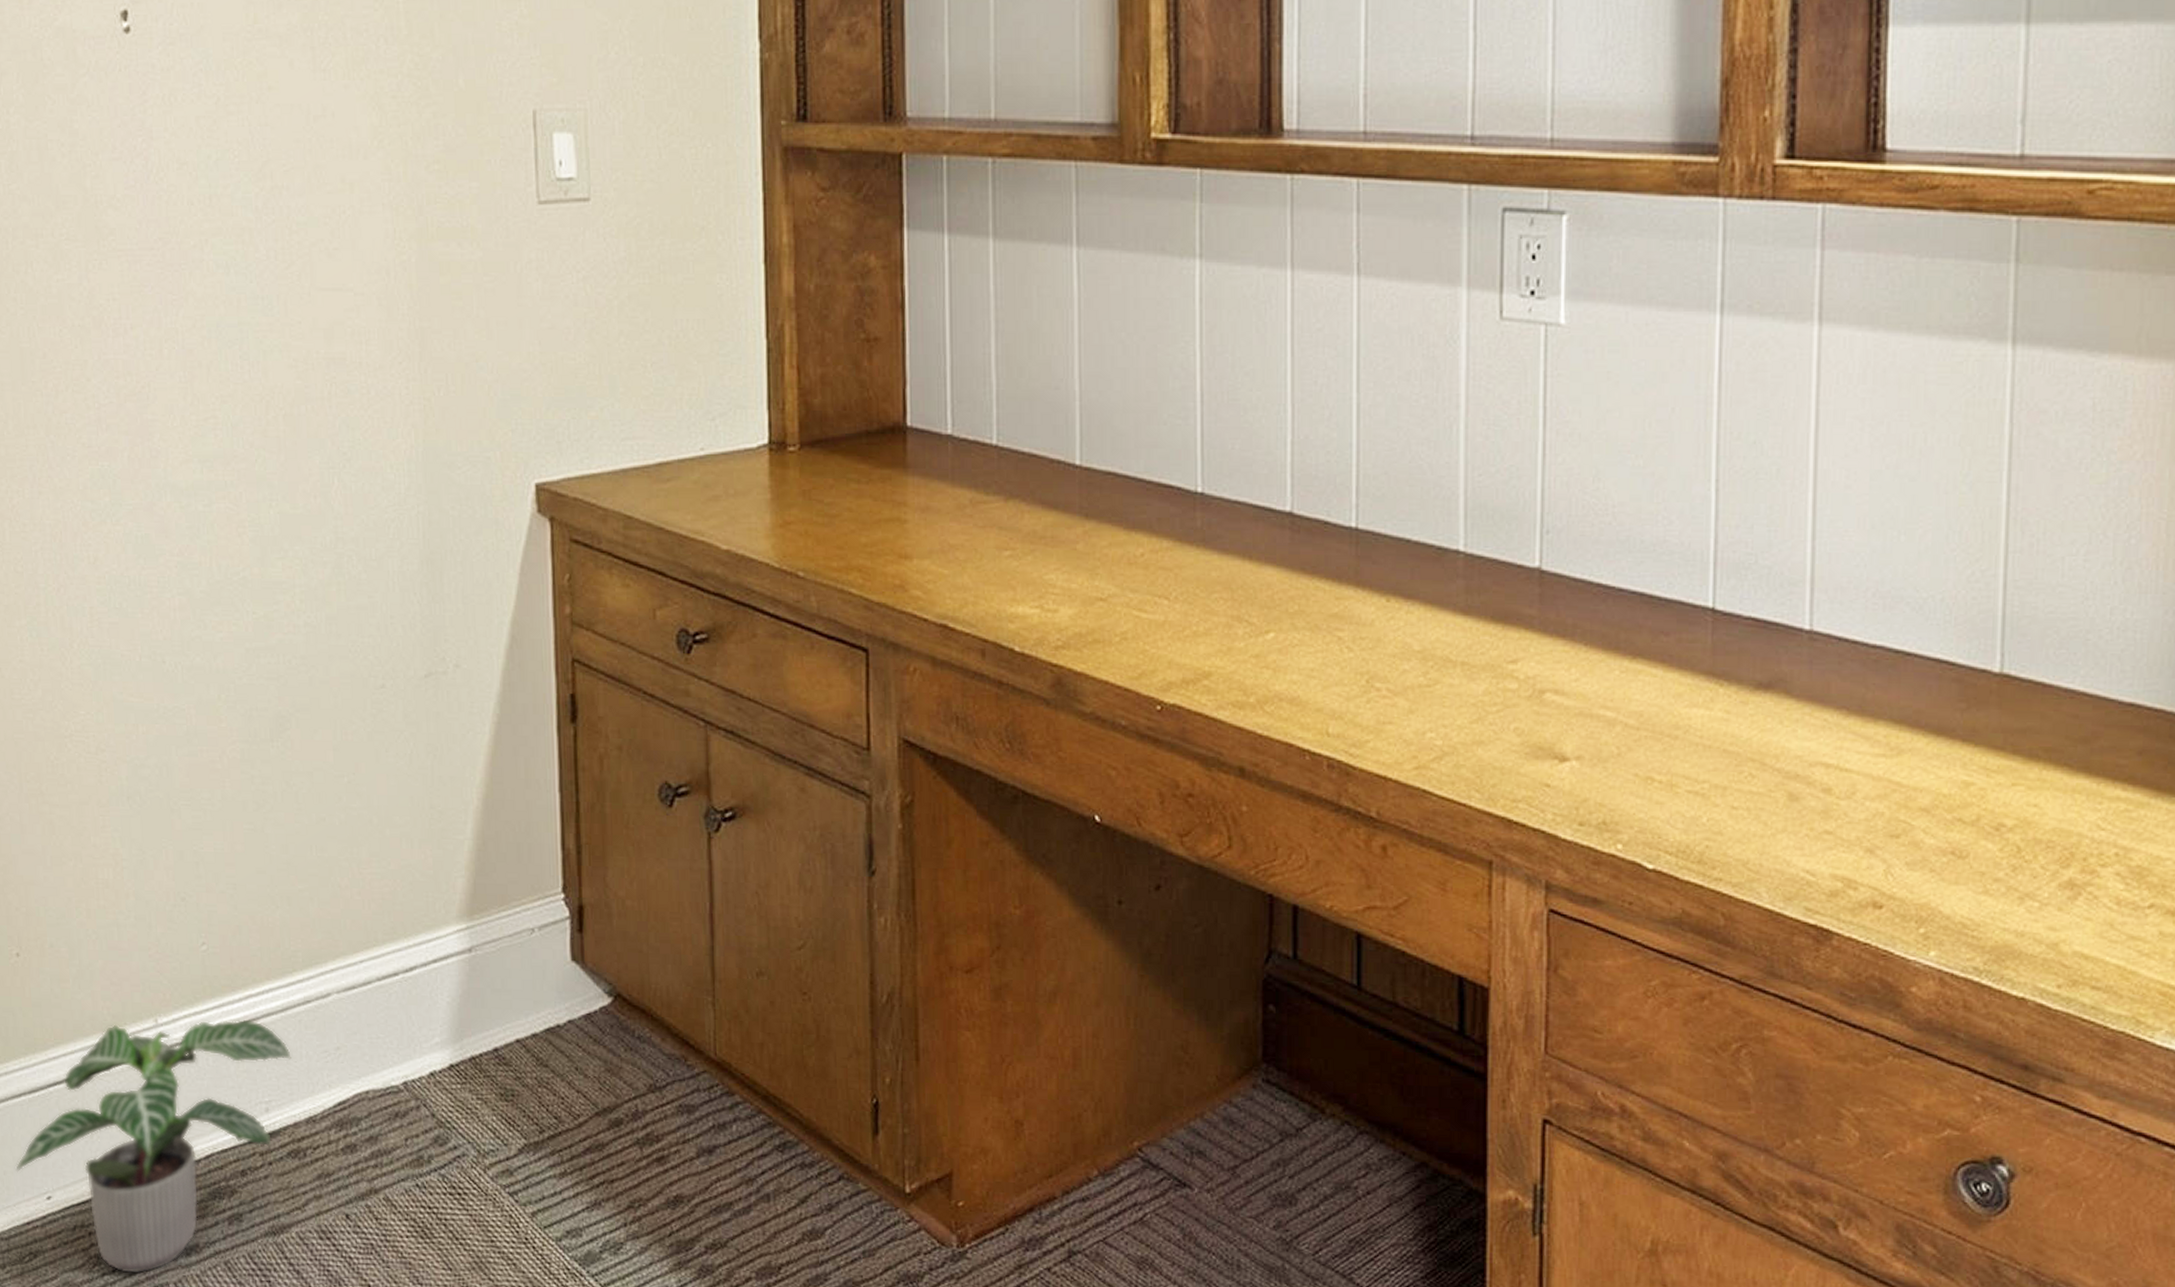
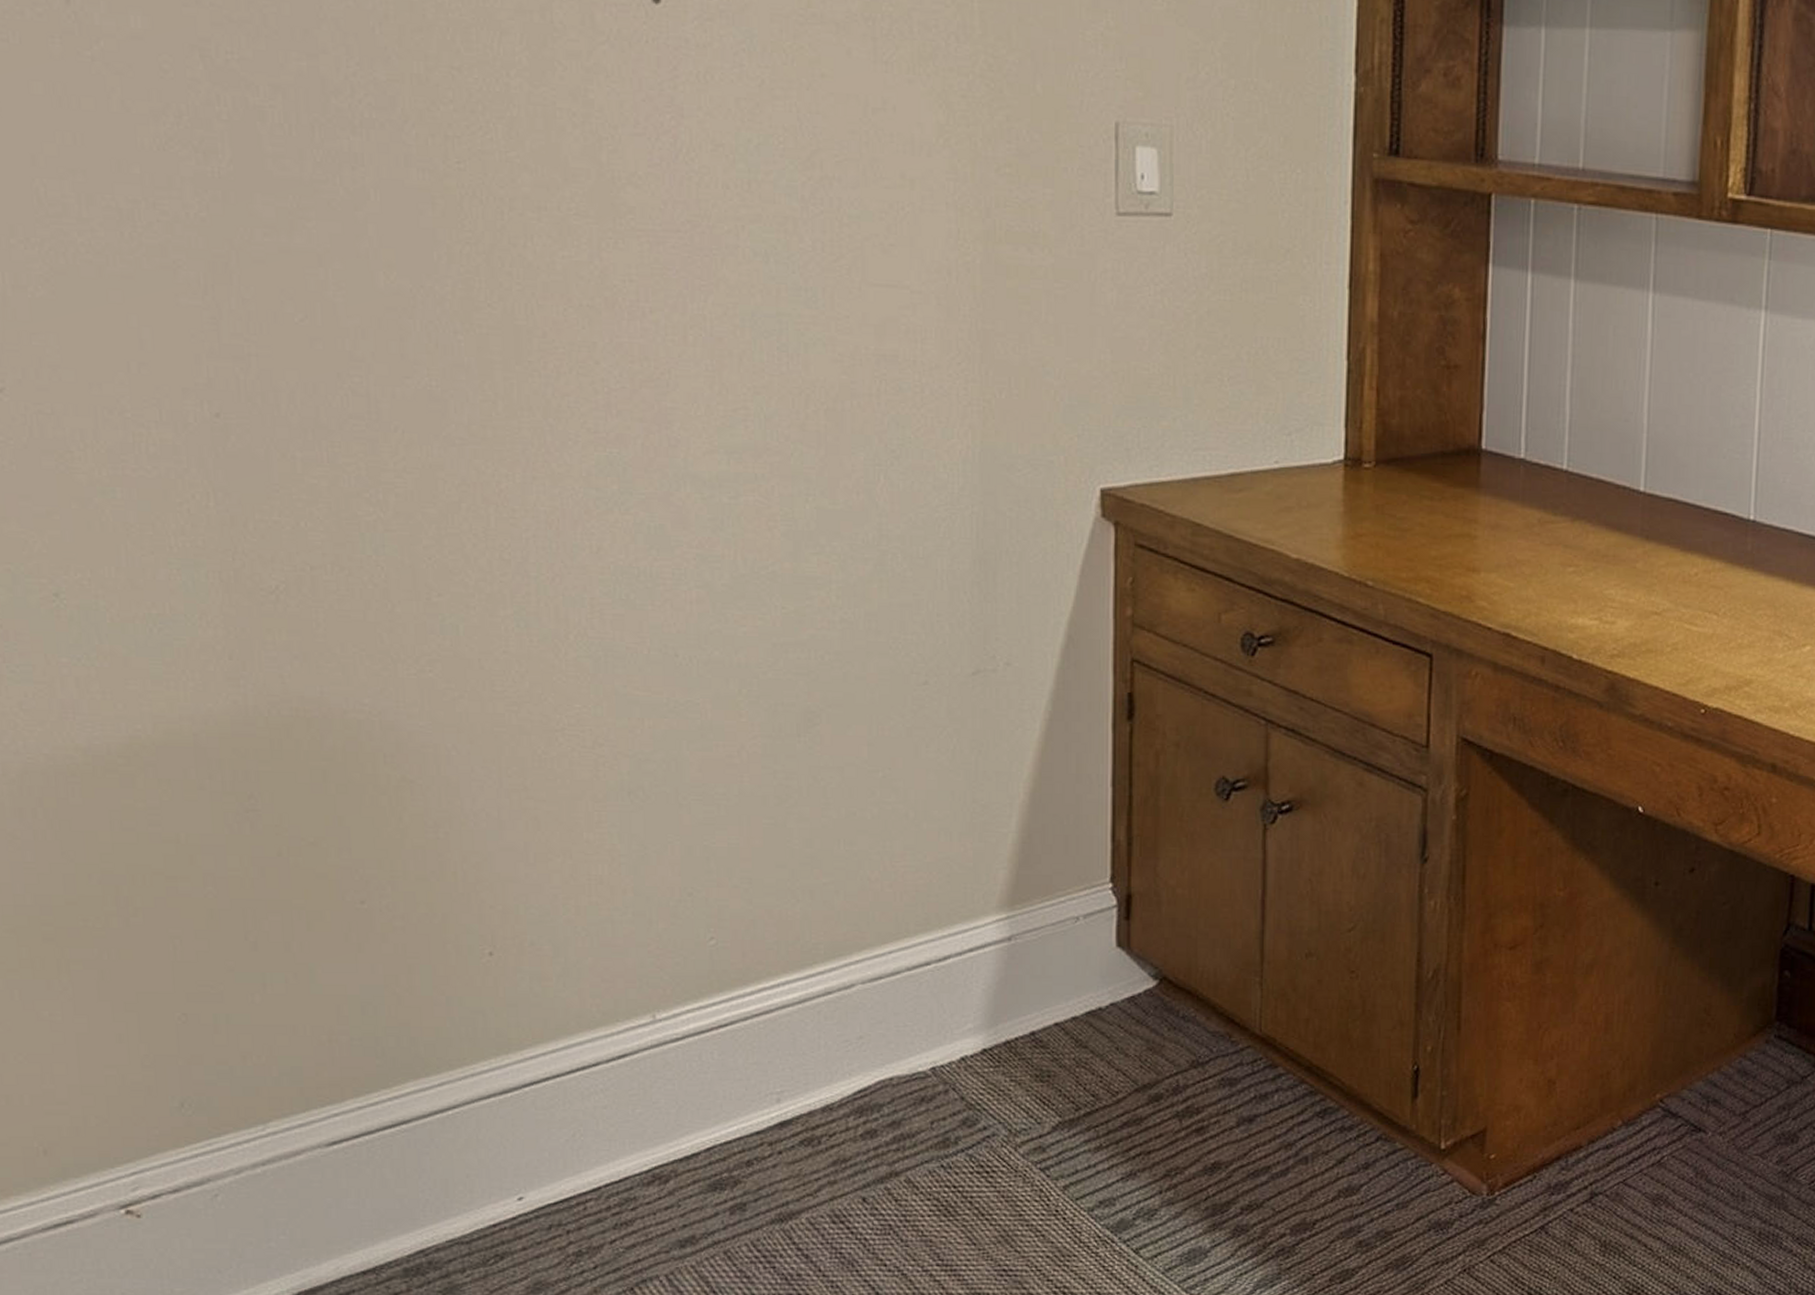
potted plant: present [15,1019,292,1275] -> none [481,1012,808,1270]

